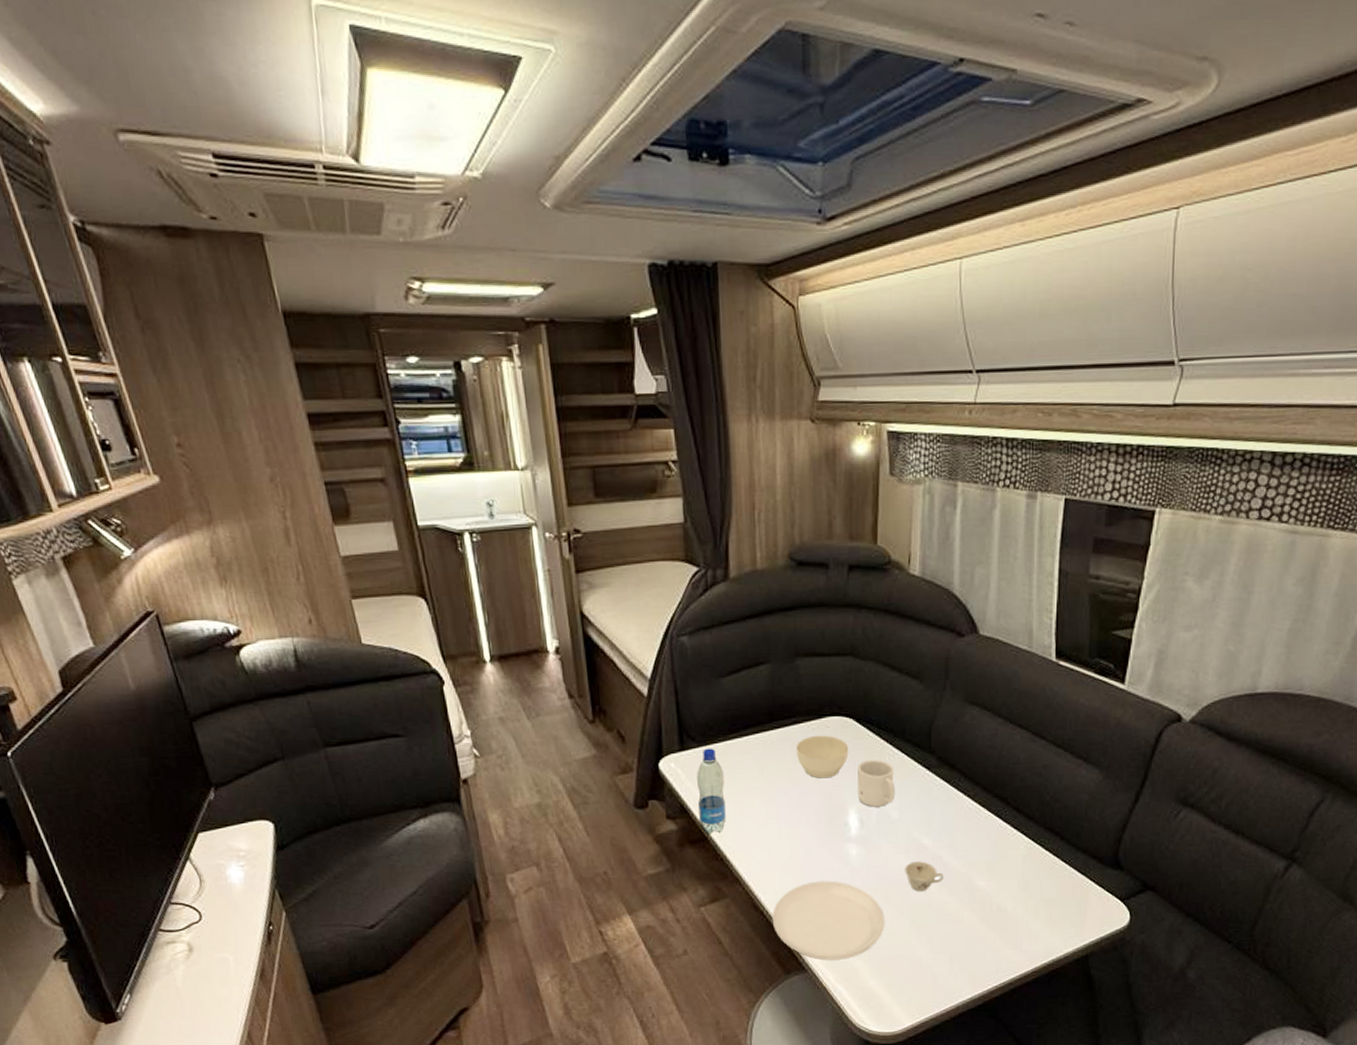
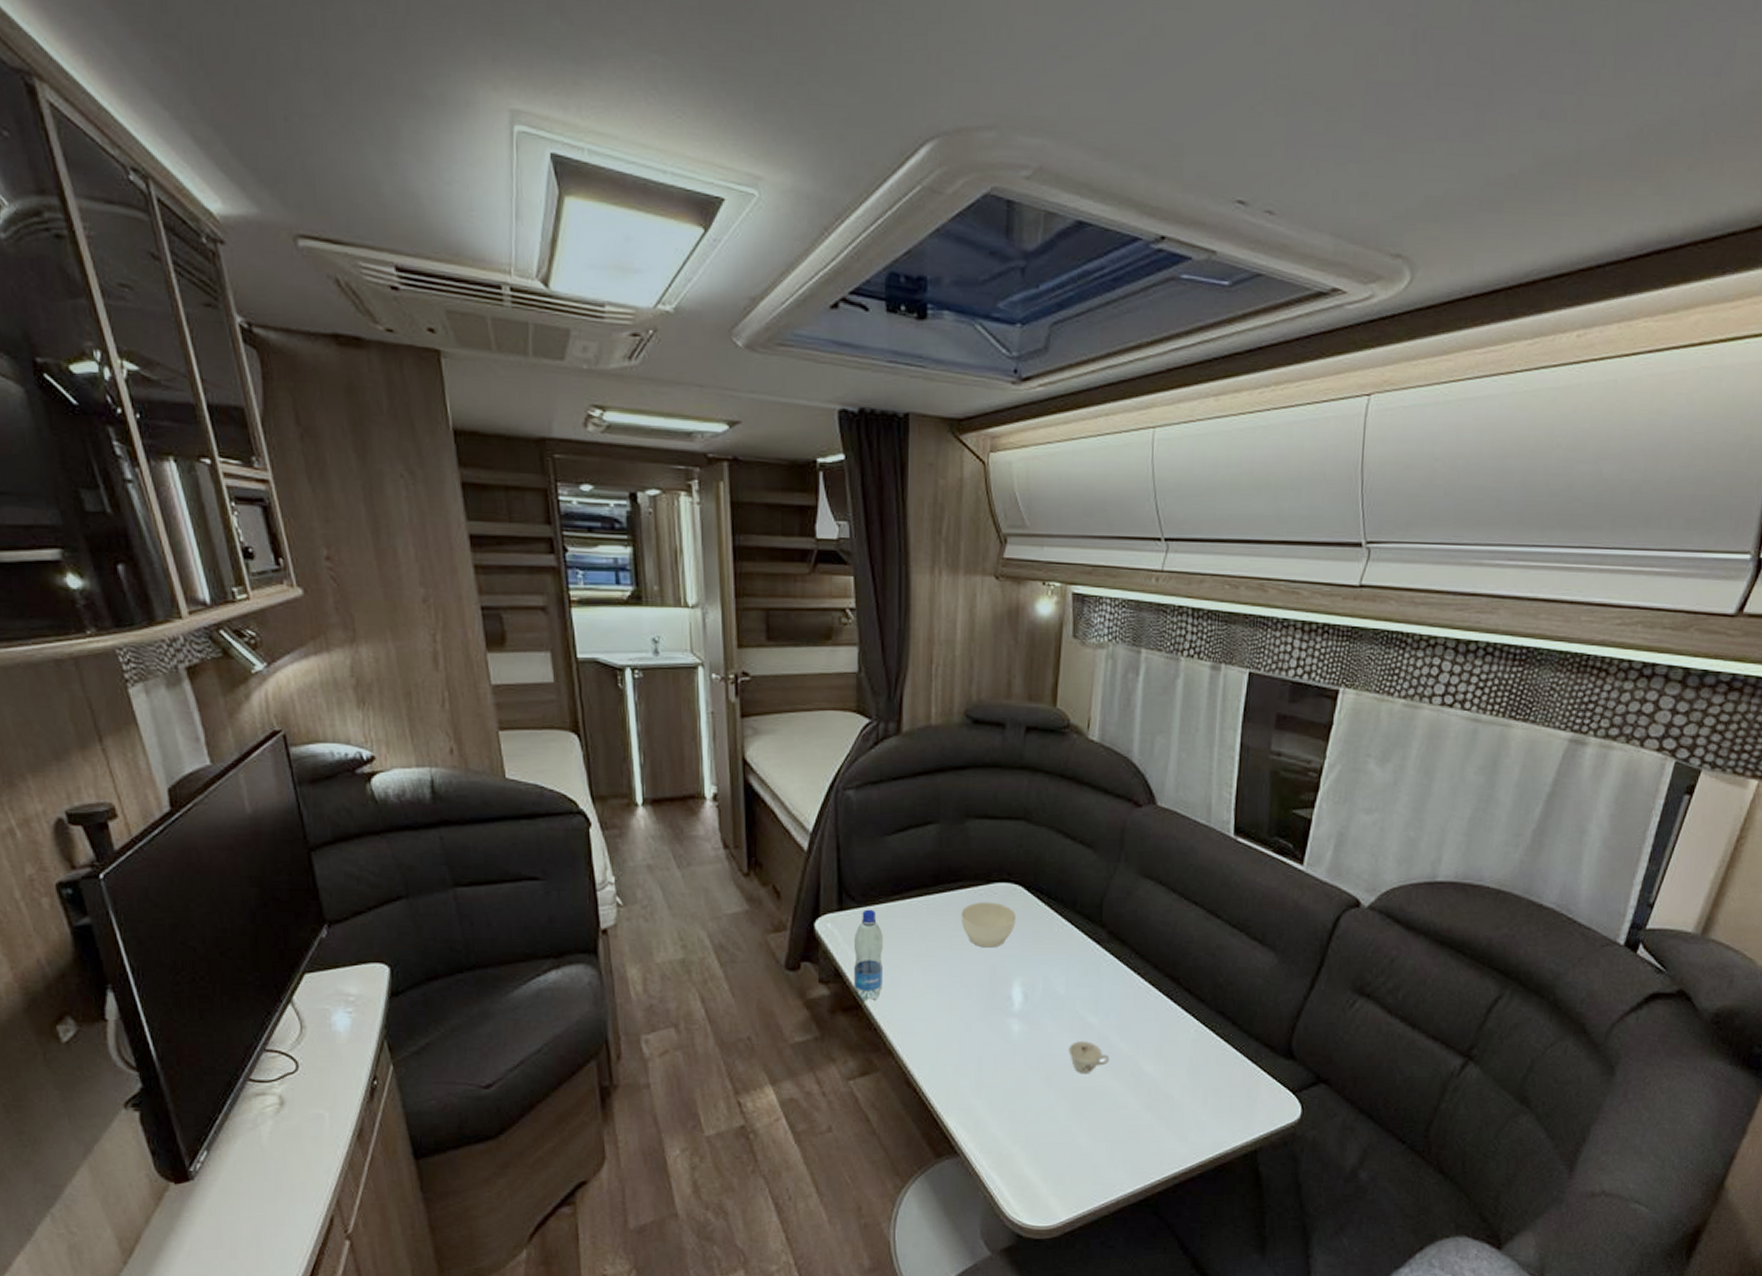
plate: present [772,881,885,960] -> none [925,1058,1045,1144]
mug: present [857,760,896,807] -> none [1022,931,1063,981]

